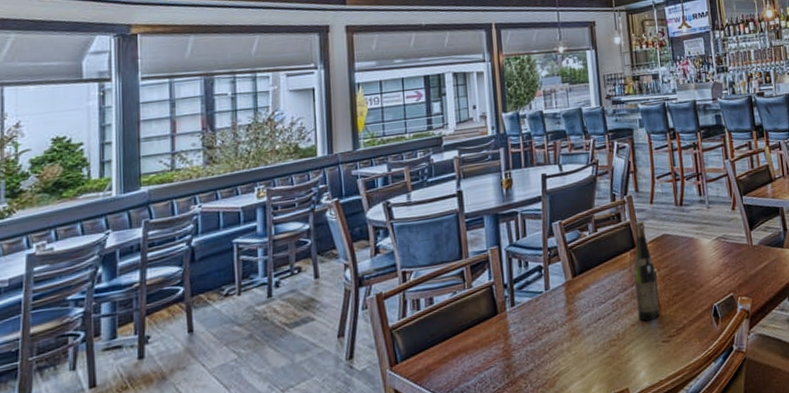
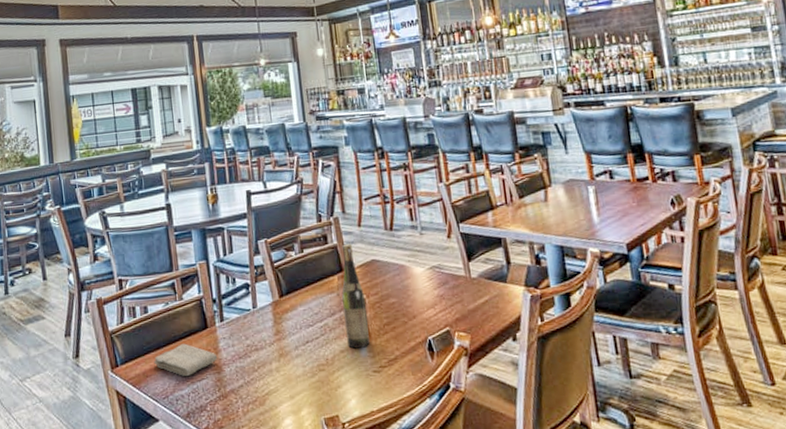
washcloth: none [438,332,508,367] -> present [154,343,218,376]

